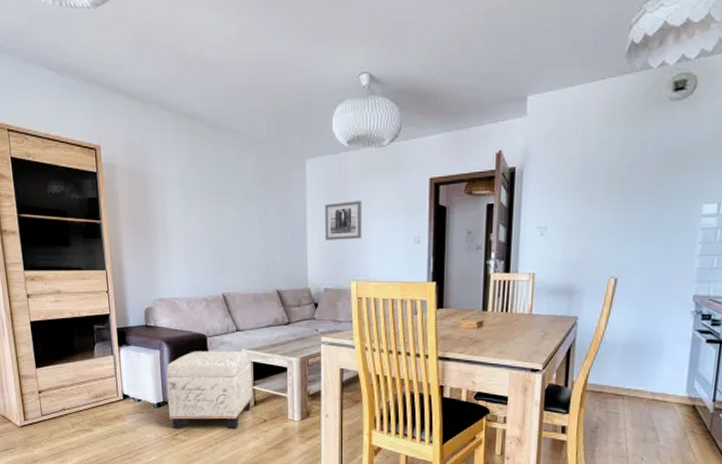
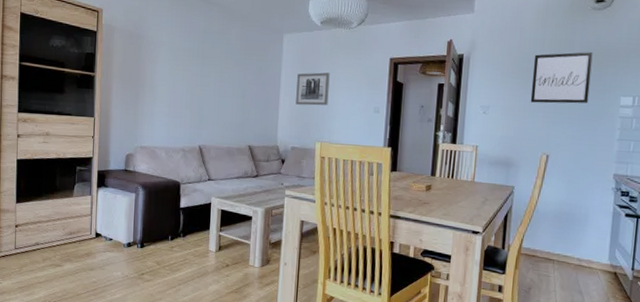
ottoman: present [166,350,253,429] -> none [137,196,220,271]
wall art: none [595,153,670,219] -> present [530,52,593,104]

